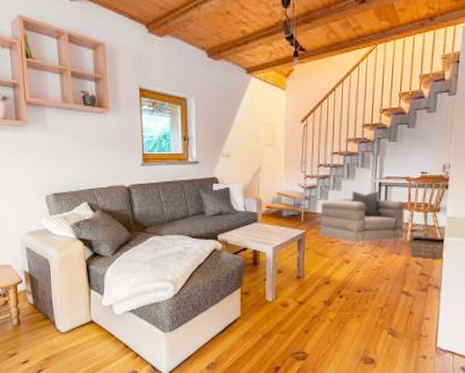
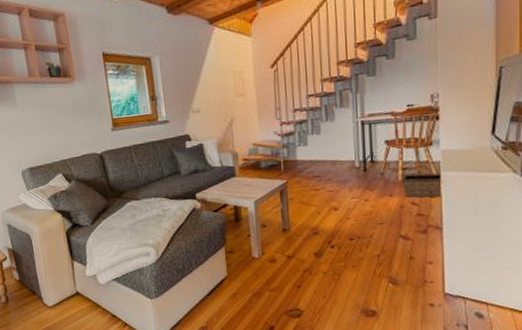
armchair: present [320,191,405,247] -> none [300,131,394,192]

